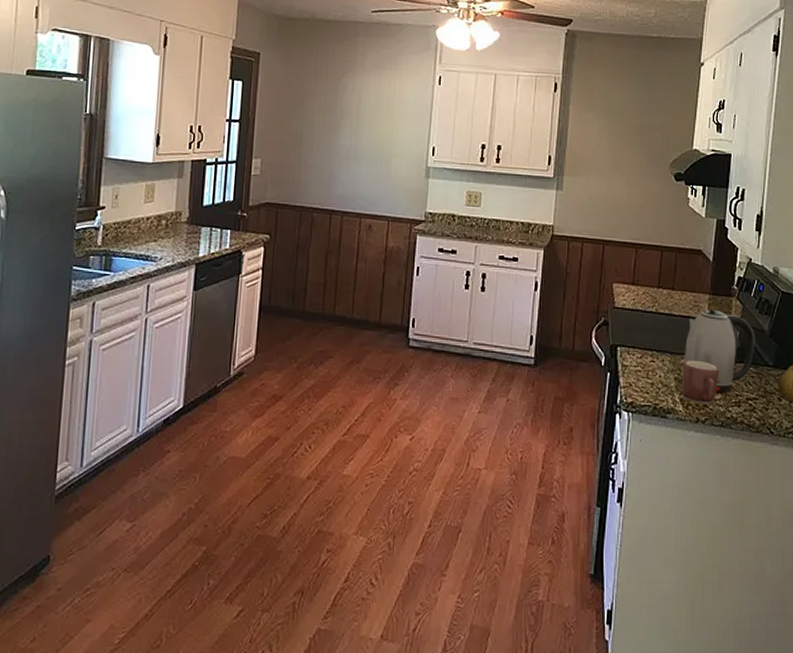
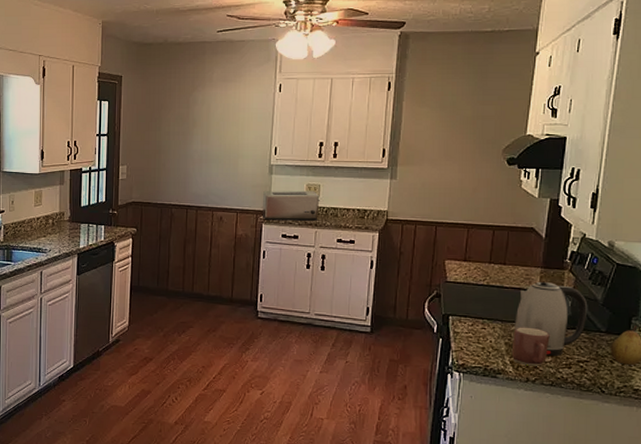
toaster: none [416,196,481,234] -> present [262,190,320,221]

